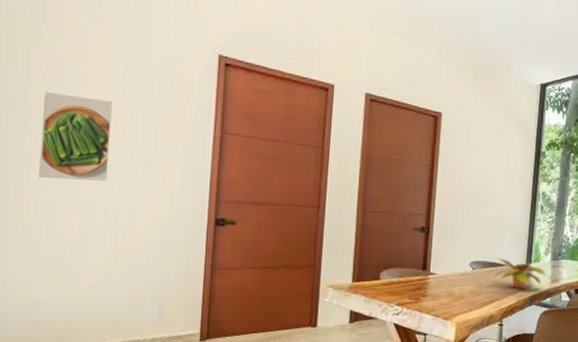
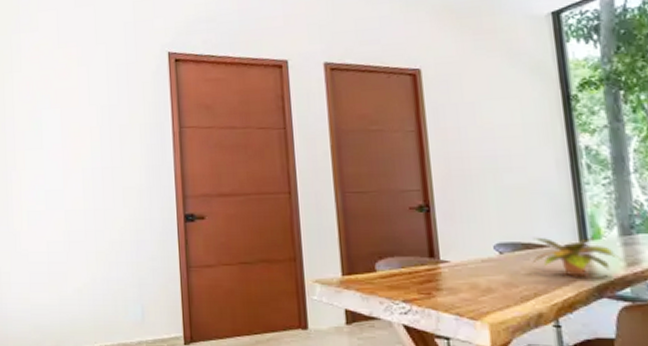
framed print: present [39,92,112,181] -> none [27,112,83,190]

